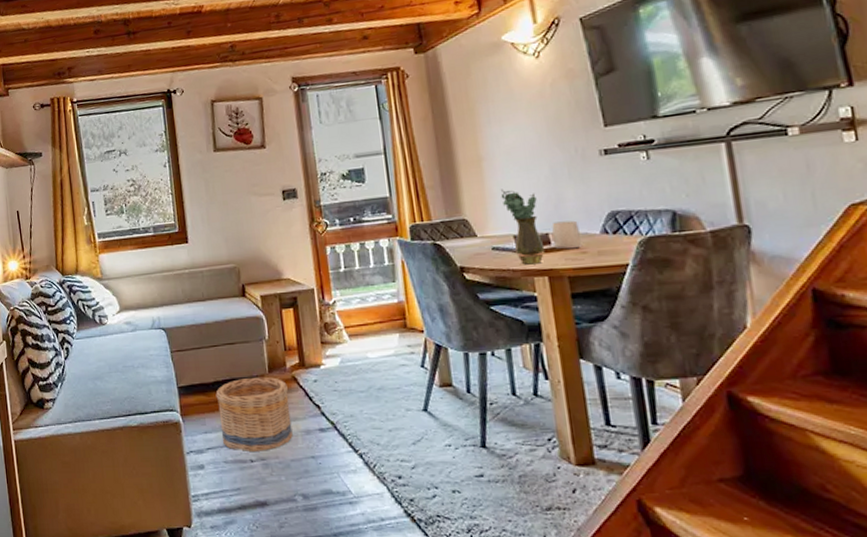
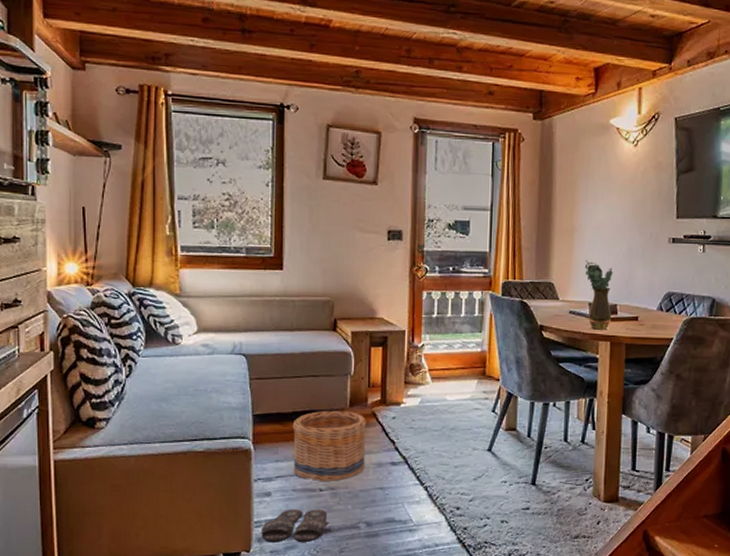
slippers: none [199,481,265,518] -> present [261,509,329,543]
mug: present [551,220,581,250] -> none [620,295,642,321]

